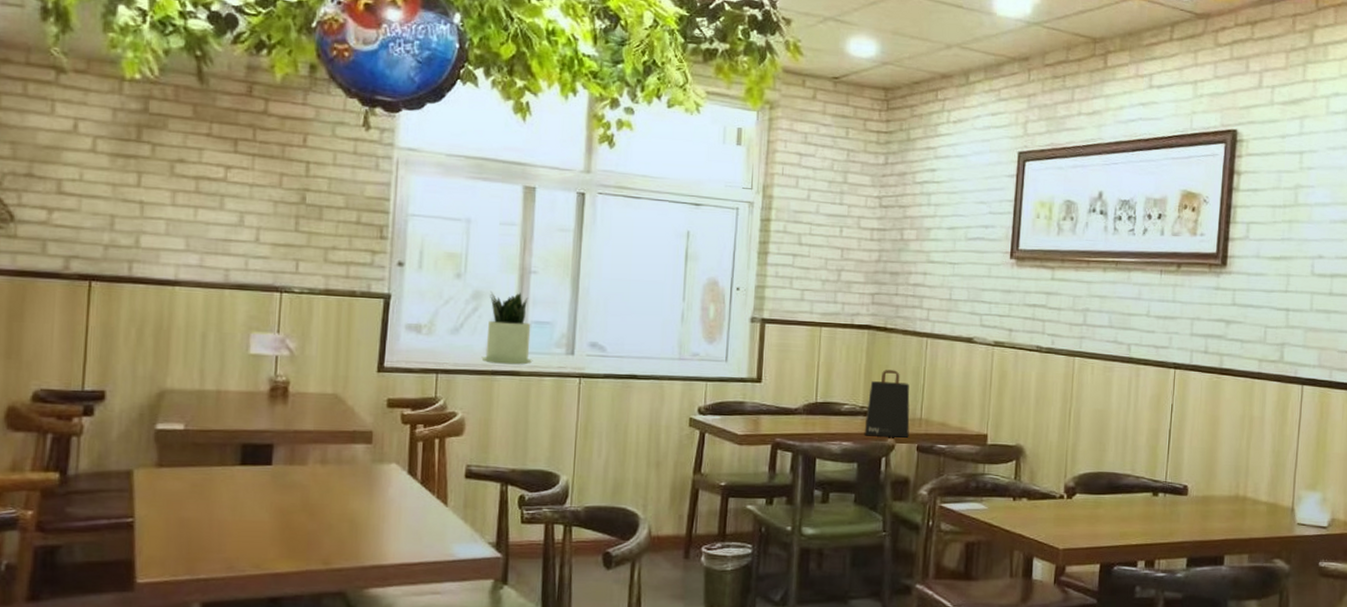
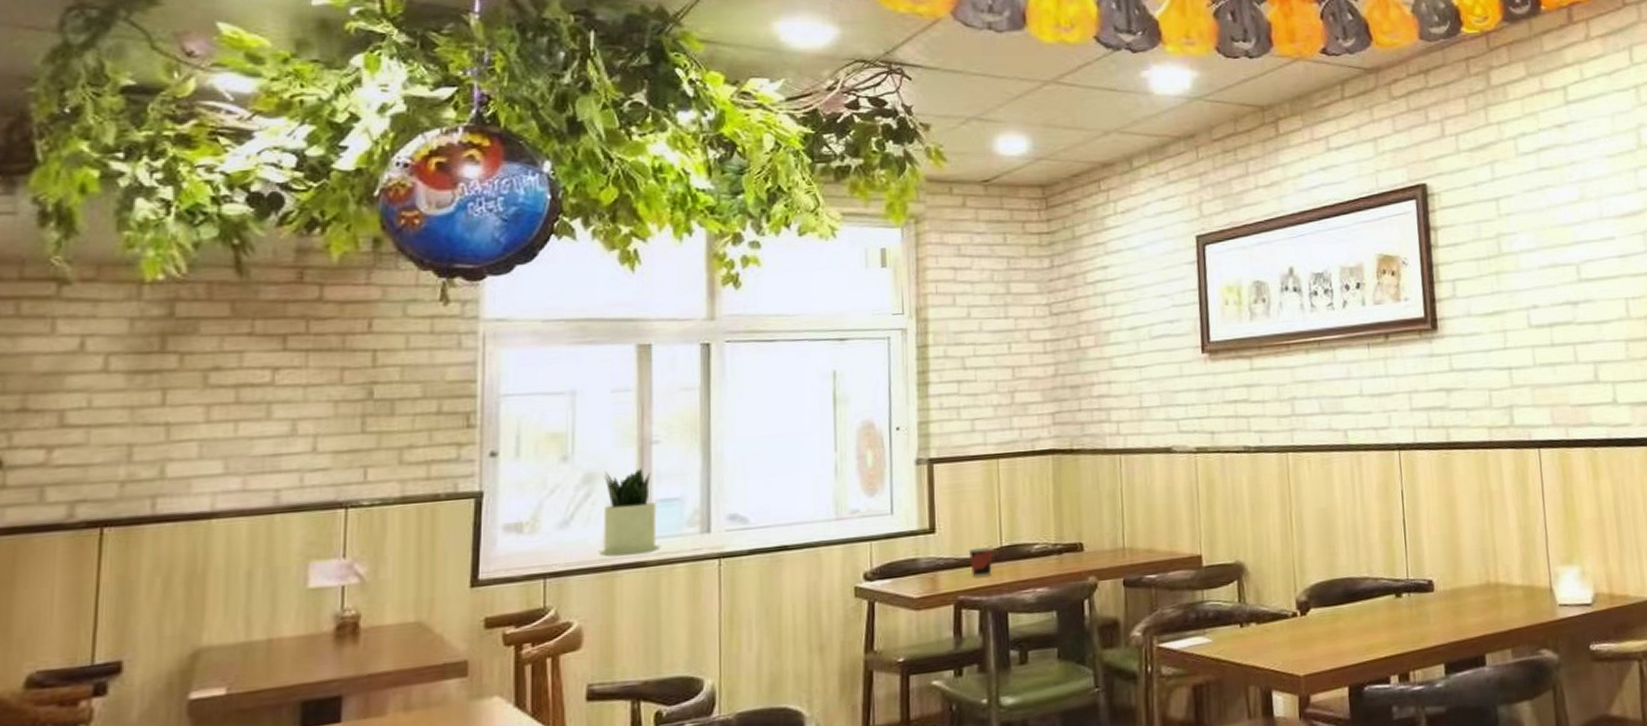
cup: none [788,400,809,426] -> present [969,547,993,578]
shopping bag: present [864,370,910,438] -> none [1060,496,1113,578]

